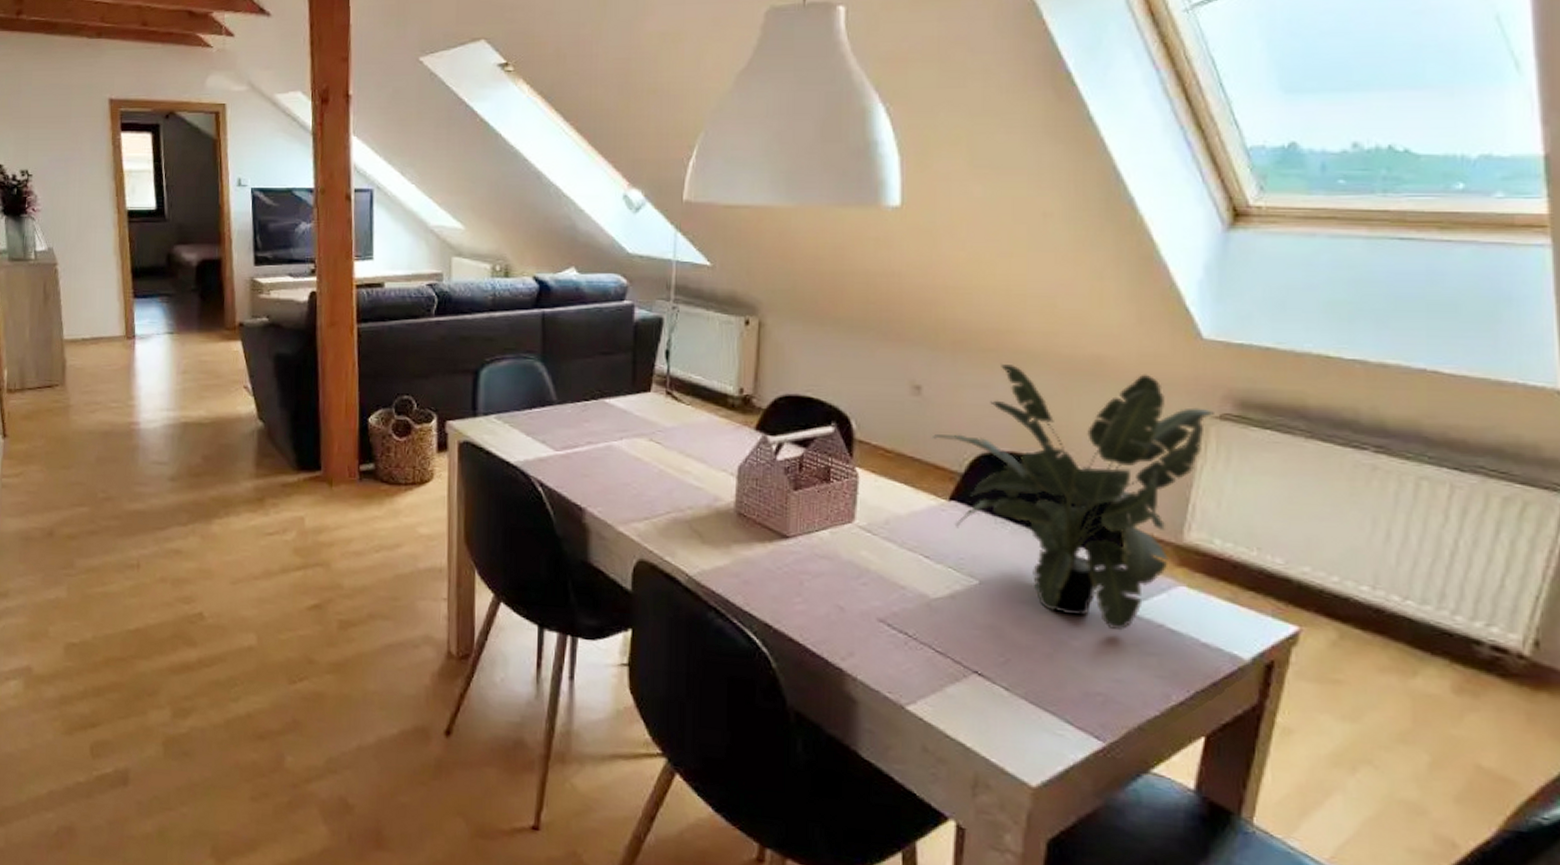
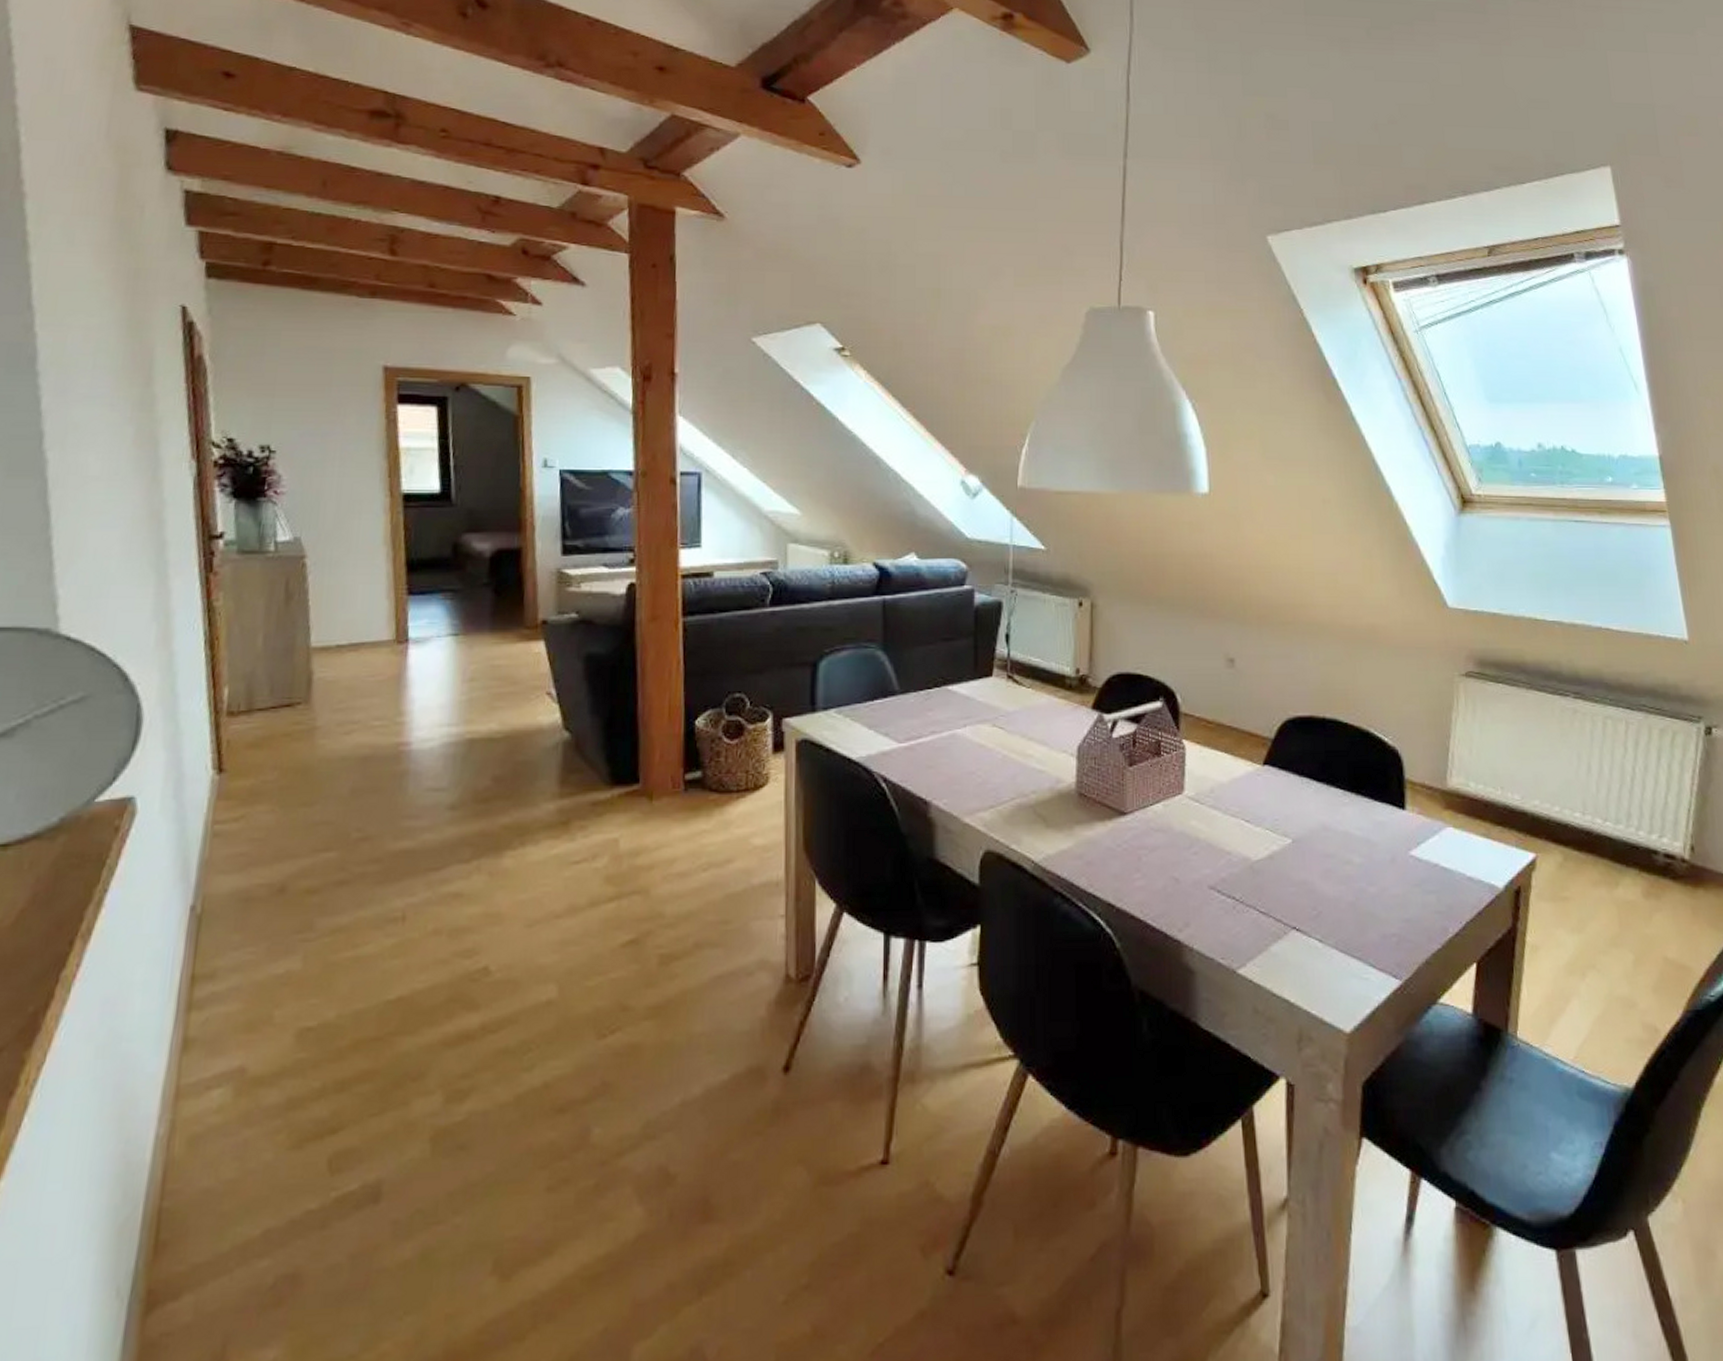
potted plant: present [931,364,1214,631] -> none [1245,636,1461,874]

